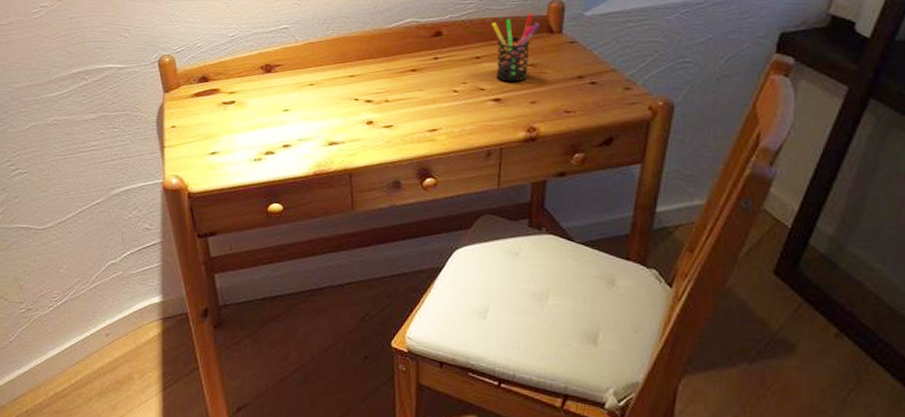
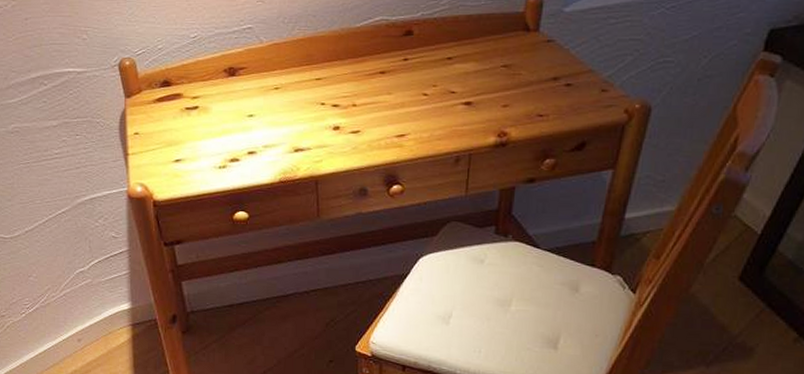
pen holder: present [492,13,540,82] -> none [465,9,516,84]

